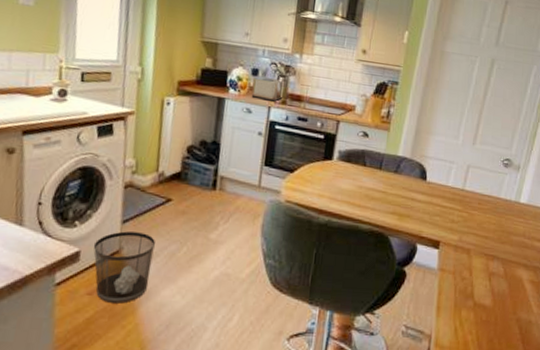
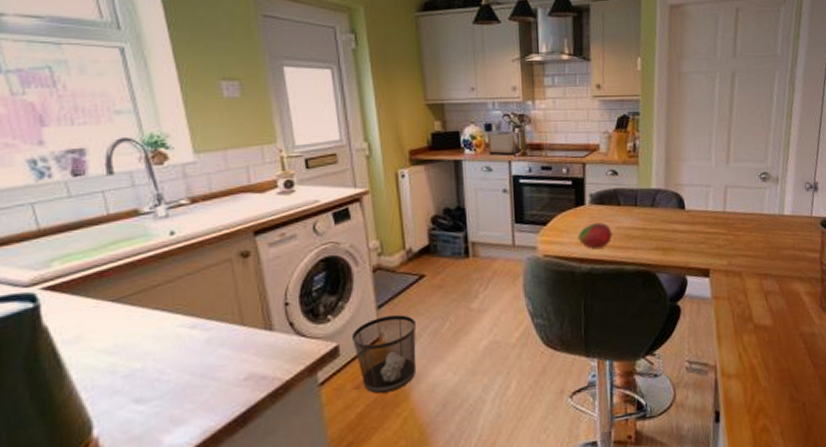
fruit: none [320,178,354,203] -> present [578,222,613,248]

